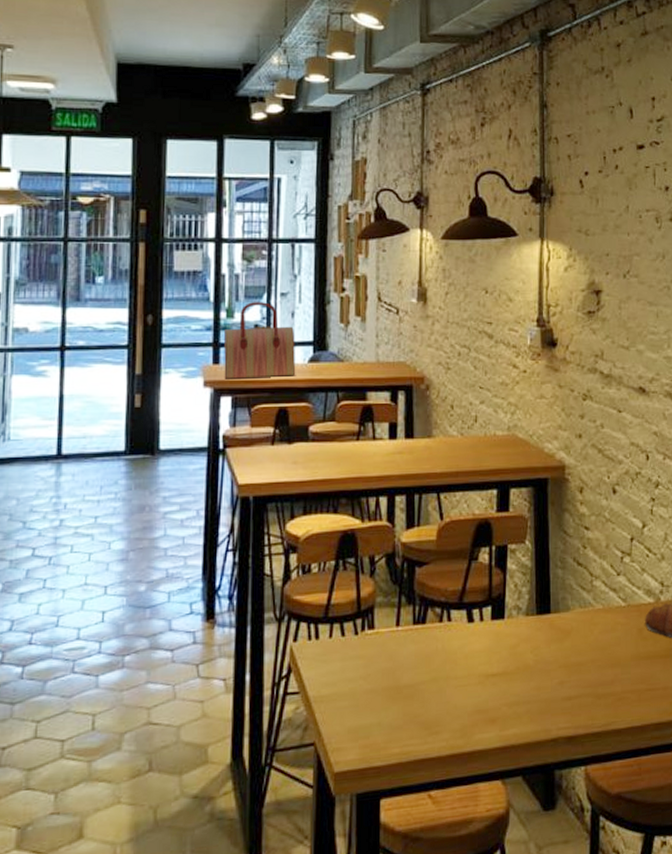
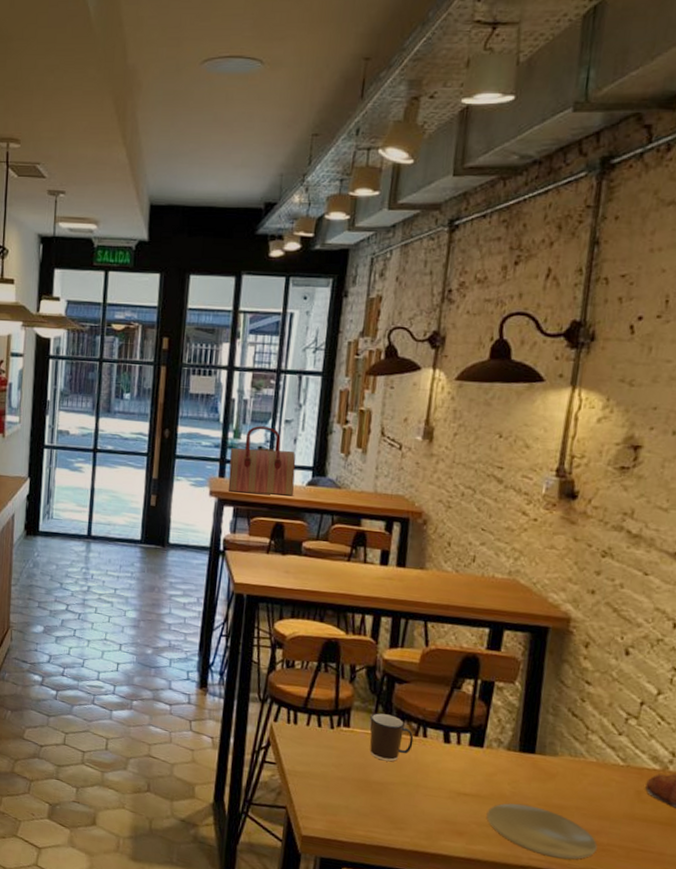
mug: none [394,603,439,659] -> present [369,713,414,762]
plate: none [515,670,614,722] -> present [486,803,598,861]

